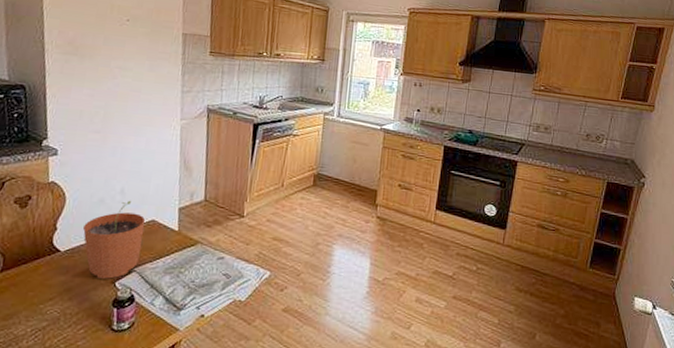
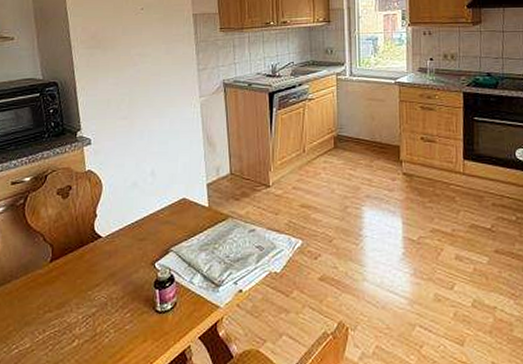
plant pot: present [83,200,146,279] -> none [121,181,177,261]

